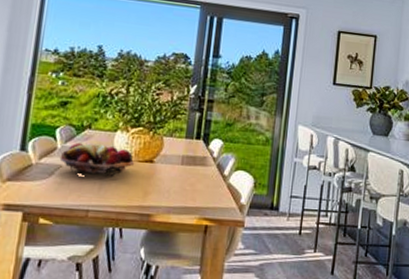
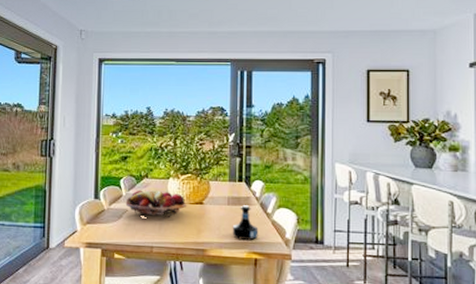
tequila bottle: none [183,166,213,206] -> present [232,205,259,241]

